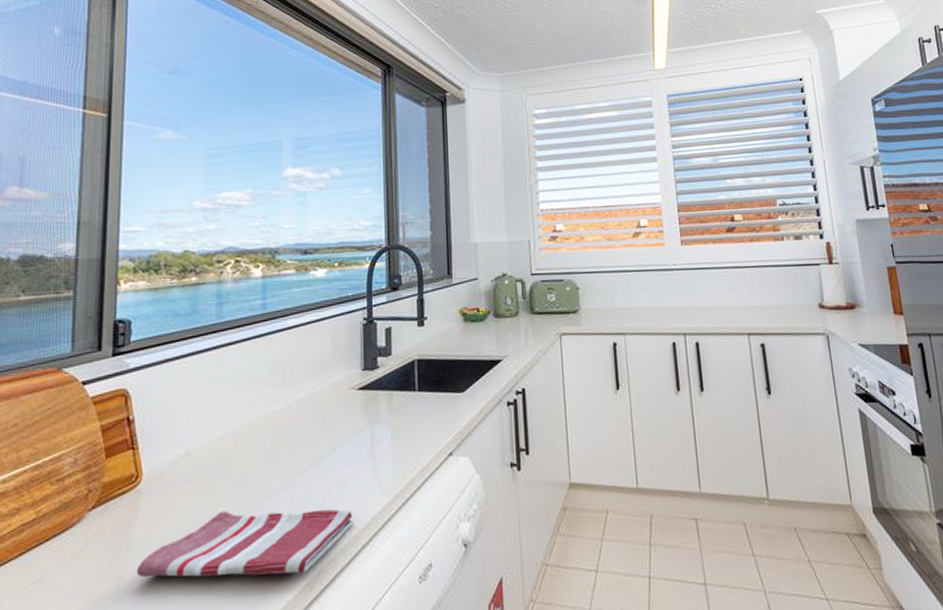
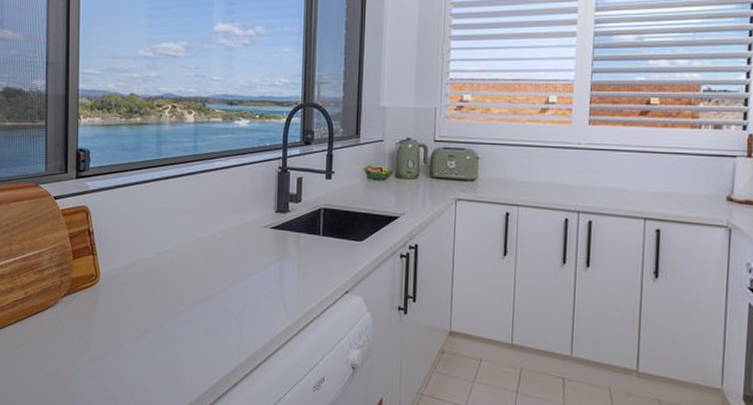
dish towel: present [136,509,354,578] -> none [97,311,263,368]

